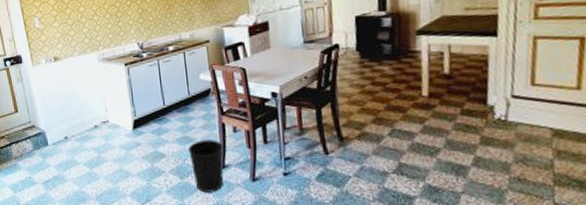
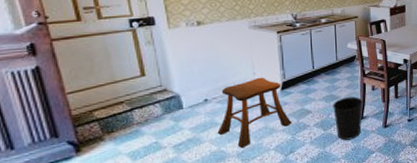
stool: none [77,114,146,190] -> present [217,77,292,148]

